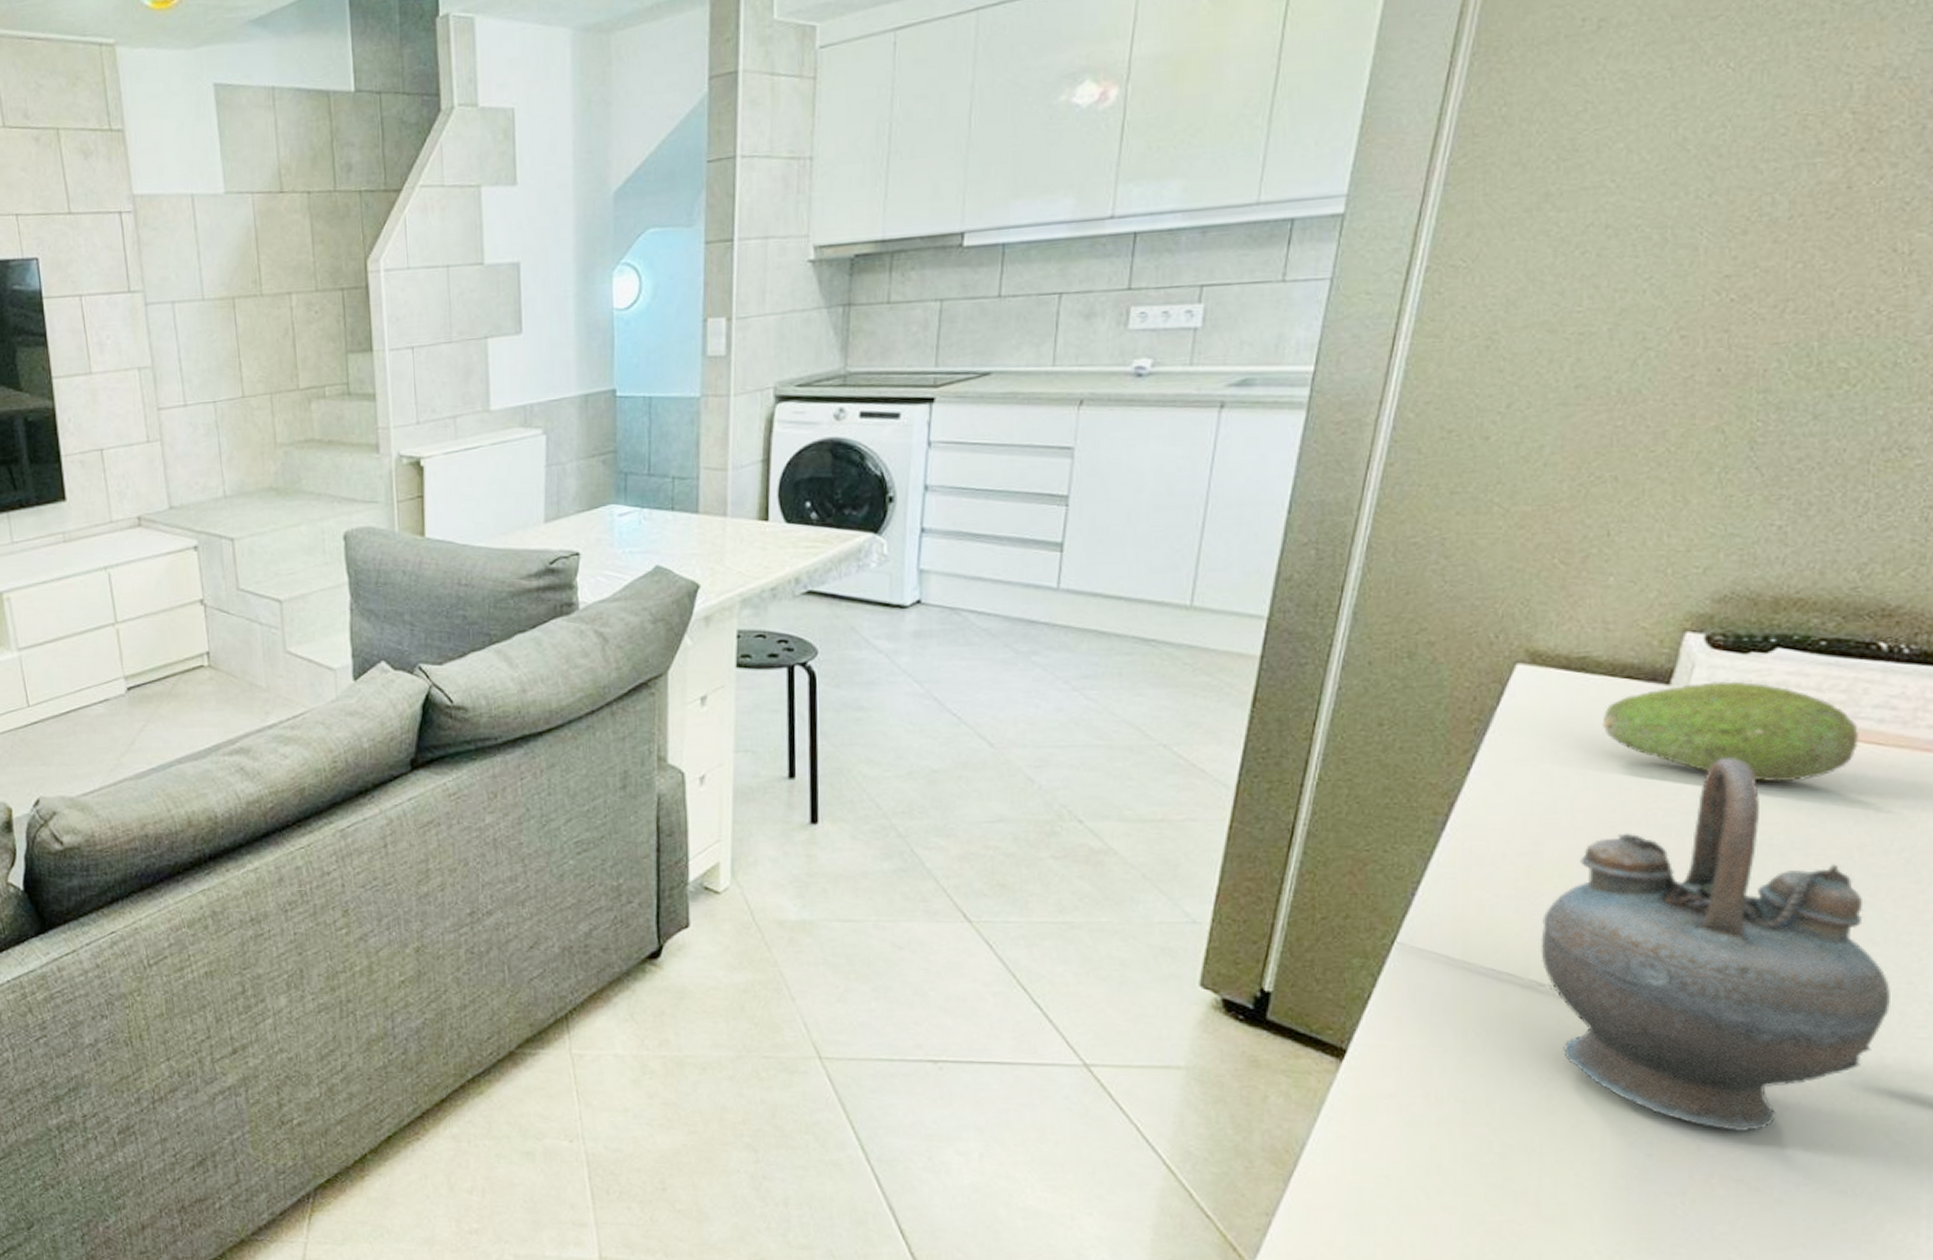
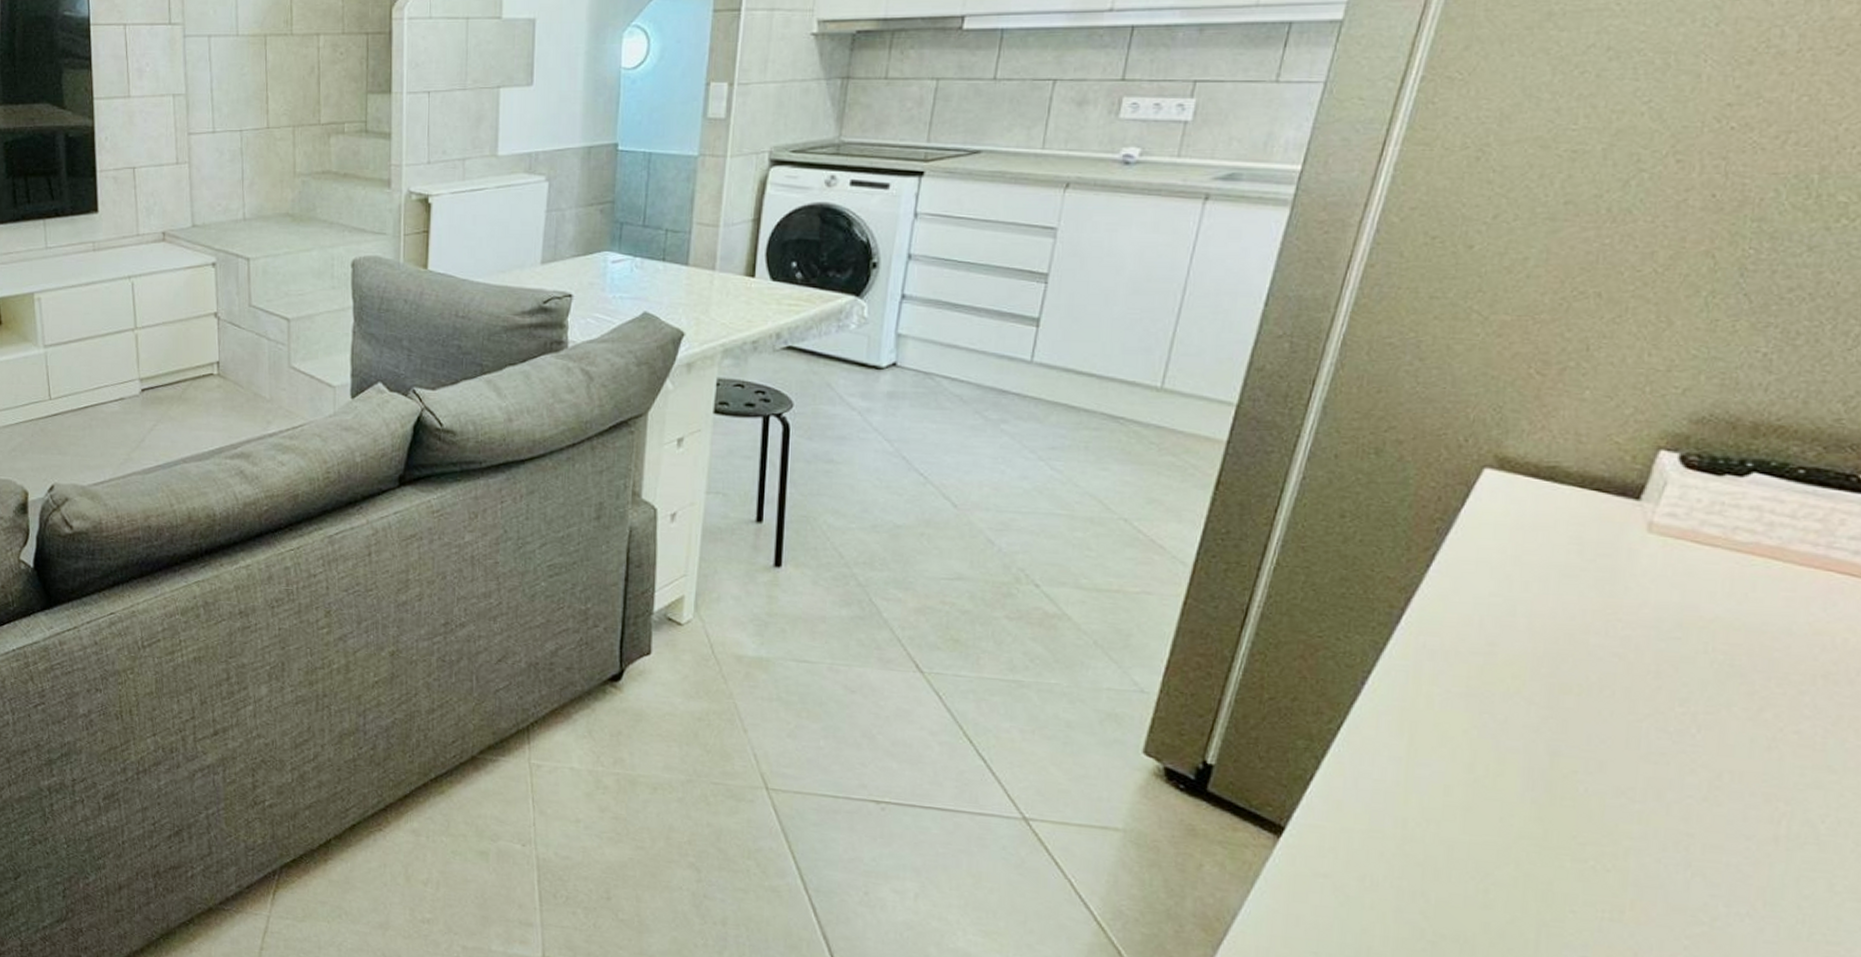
teapot: present [1540,758,1890,1131] -> none [1488,576,1846,944]
fruit: present [1602,681,1860,783] -> none [1567,500,1833,605]

